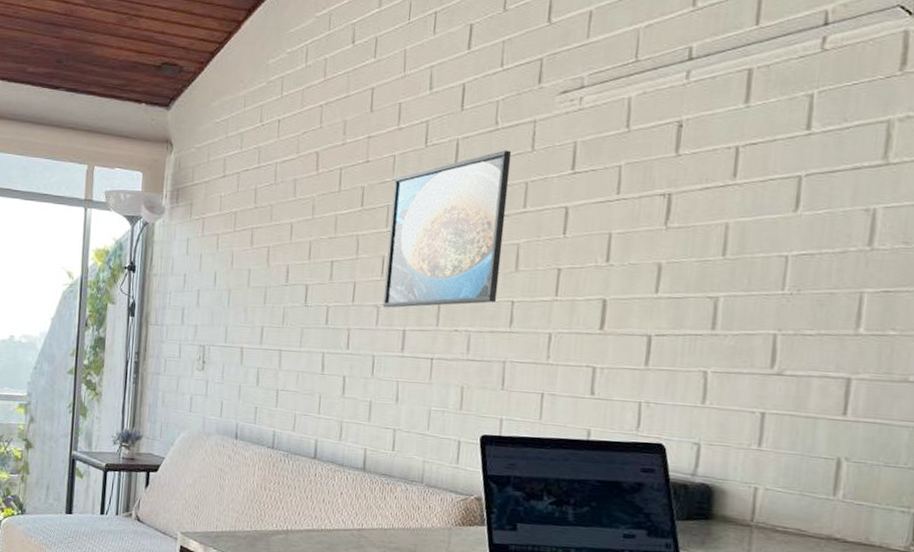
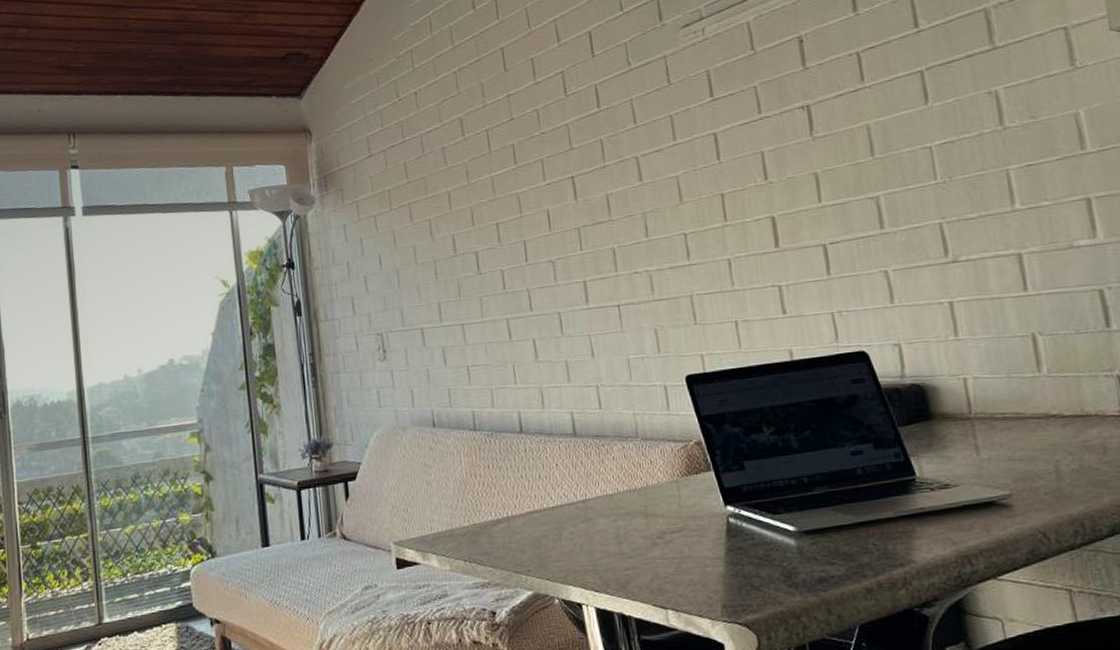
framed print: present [382,150,512,308] -> none [542,88,669,262]

